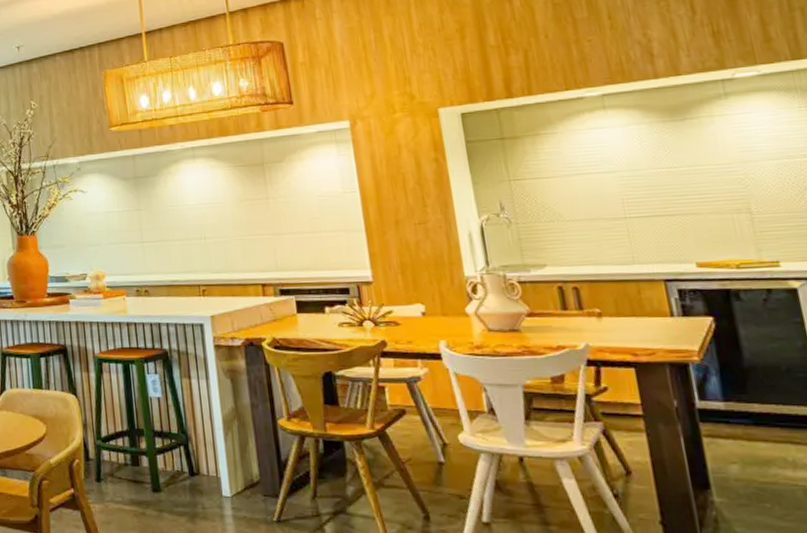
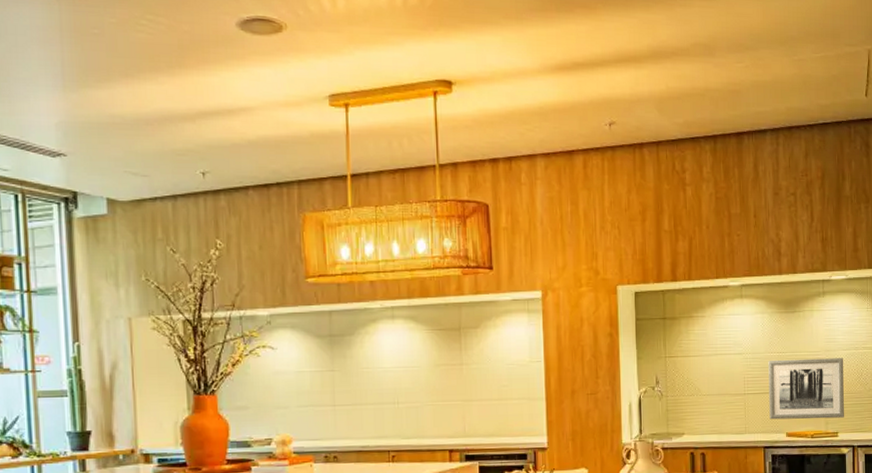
wall art: none [654,169,786,247] -> present [768,358,844,420]

